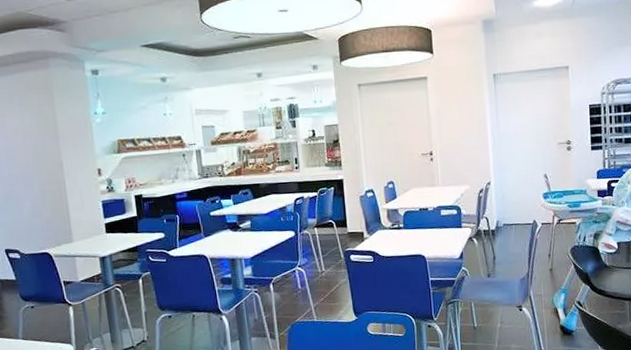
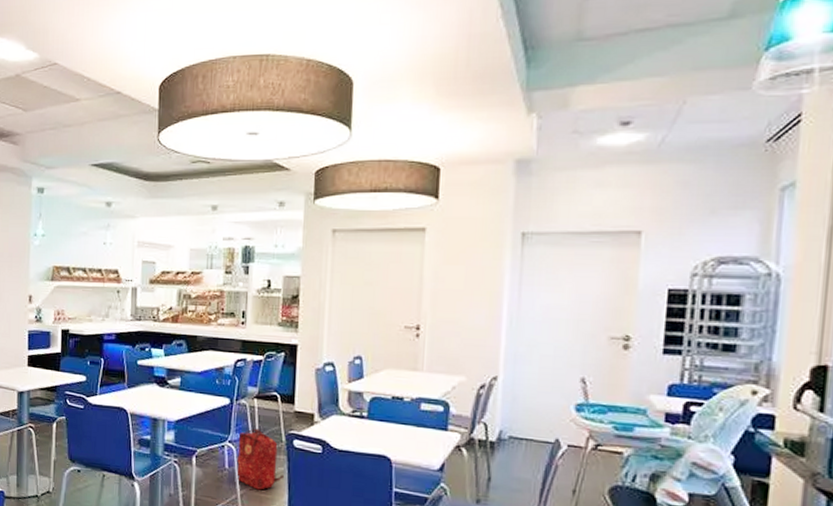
backpack: none [305,251,347,301] -> present [236,428,285,490]

